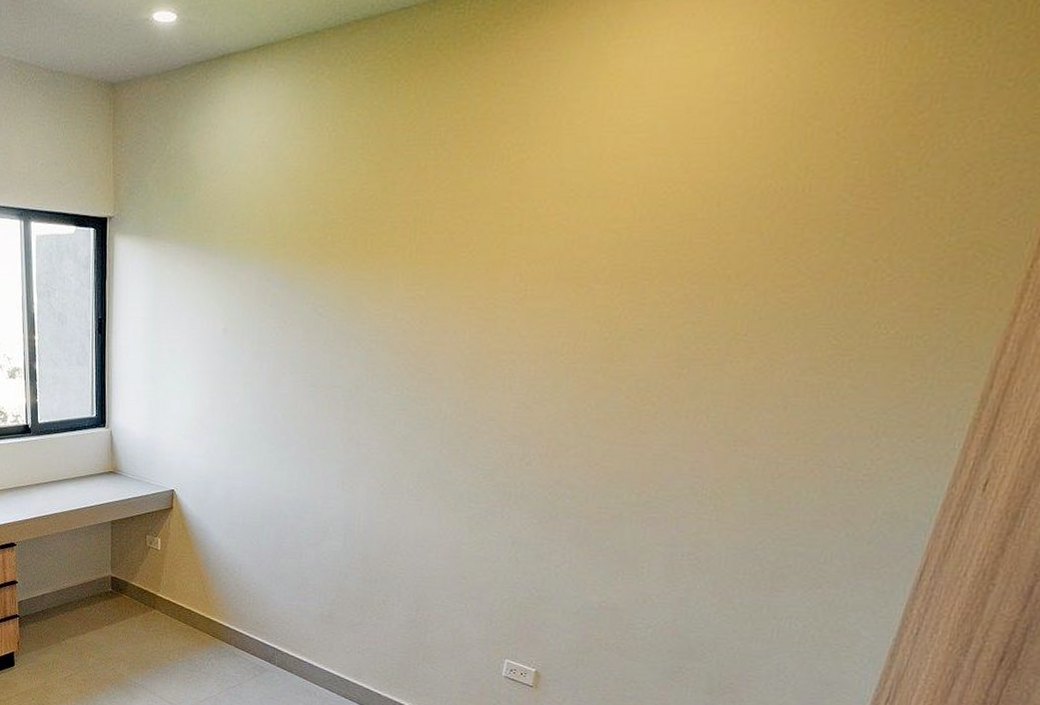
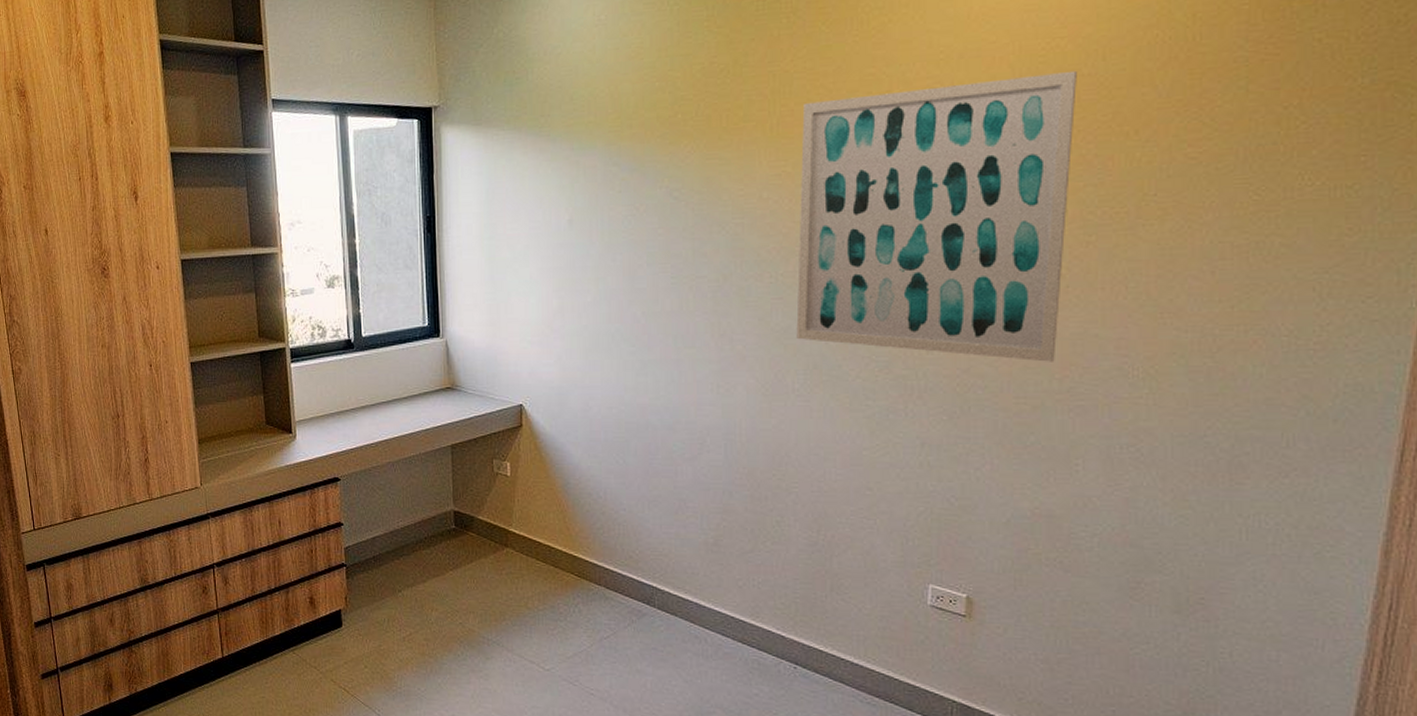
wall art: none [415,214,692,479] -> present [796,70,1077,362]

